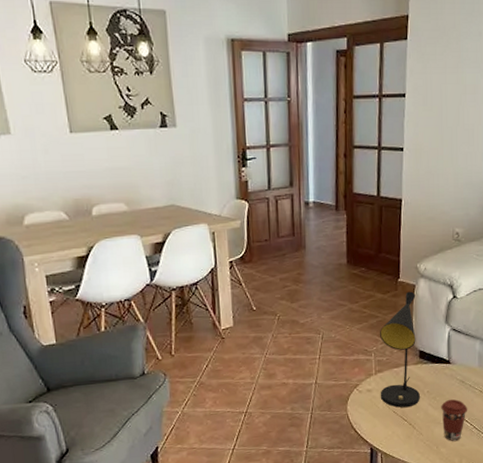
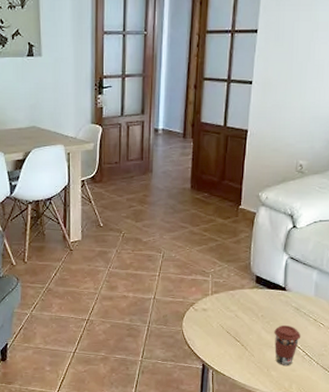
table lamp: present [380,291,420,408] -> none [215,218,256,329]

